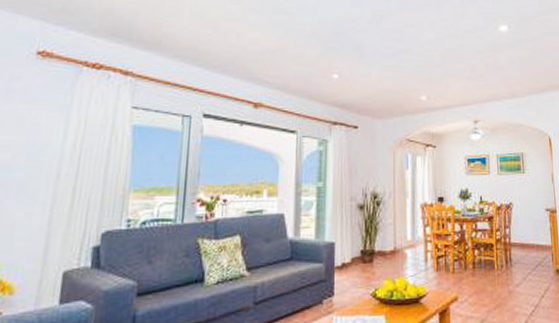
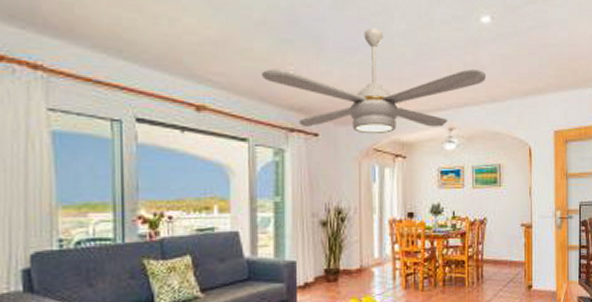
ceiling fan: none [310,37,507,127] -> present [261,28,487,135]

